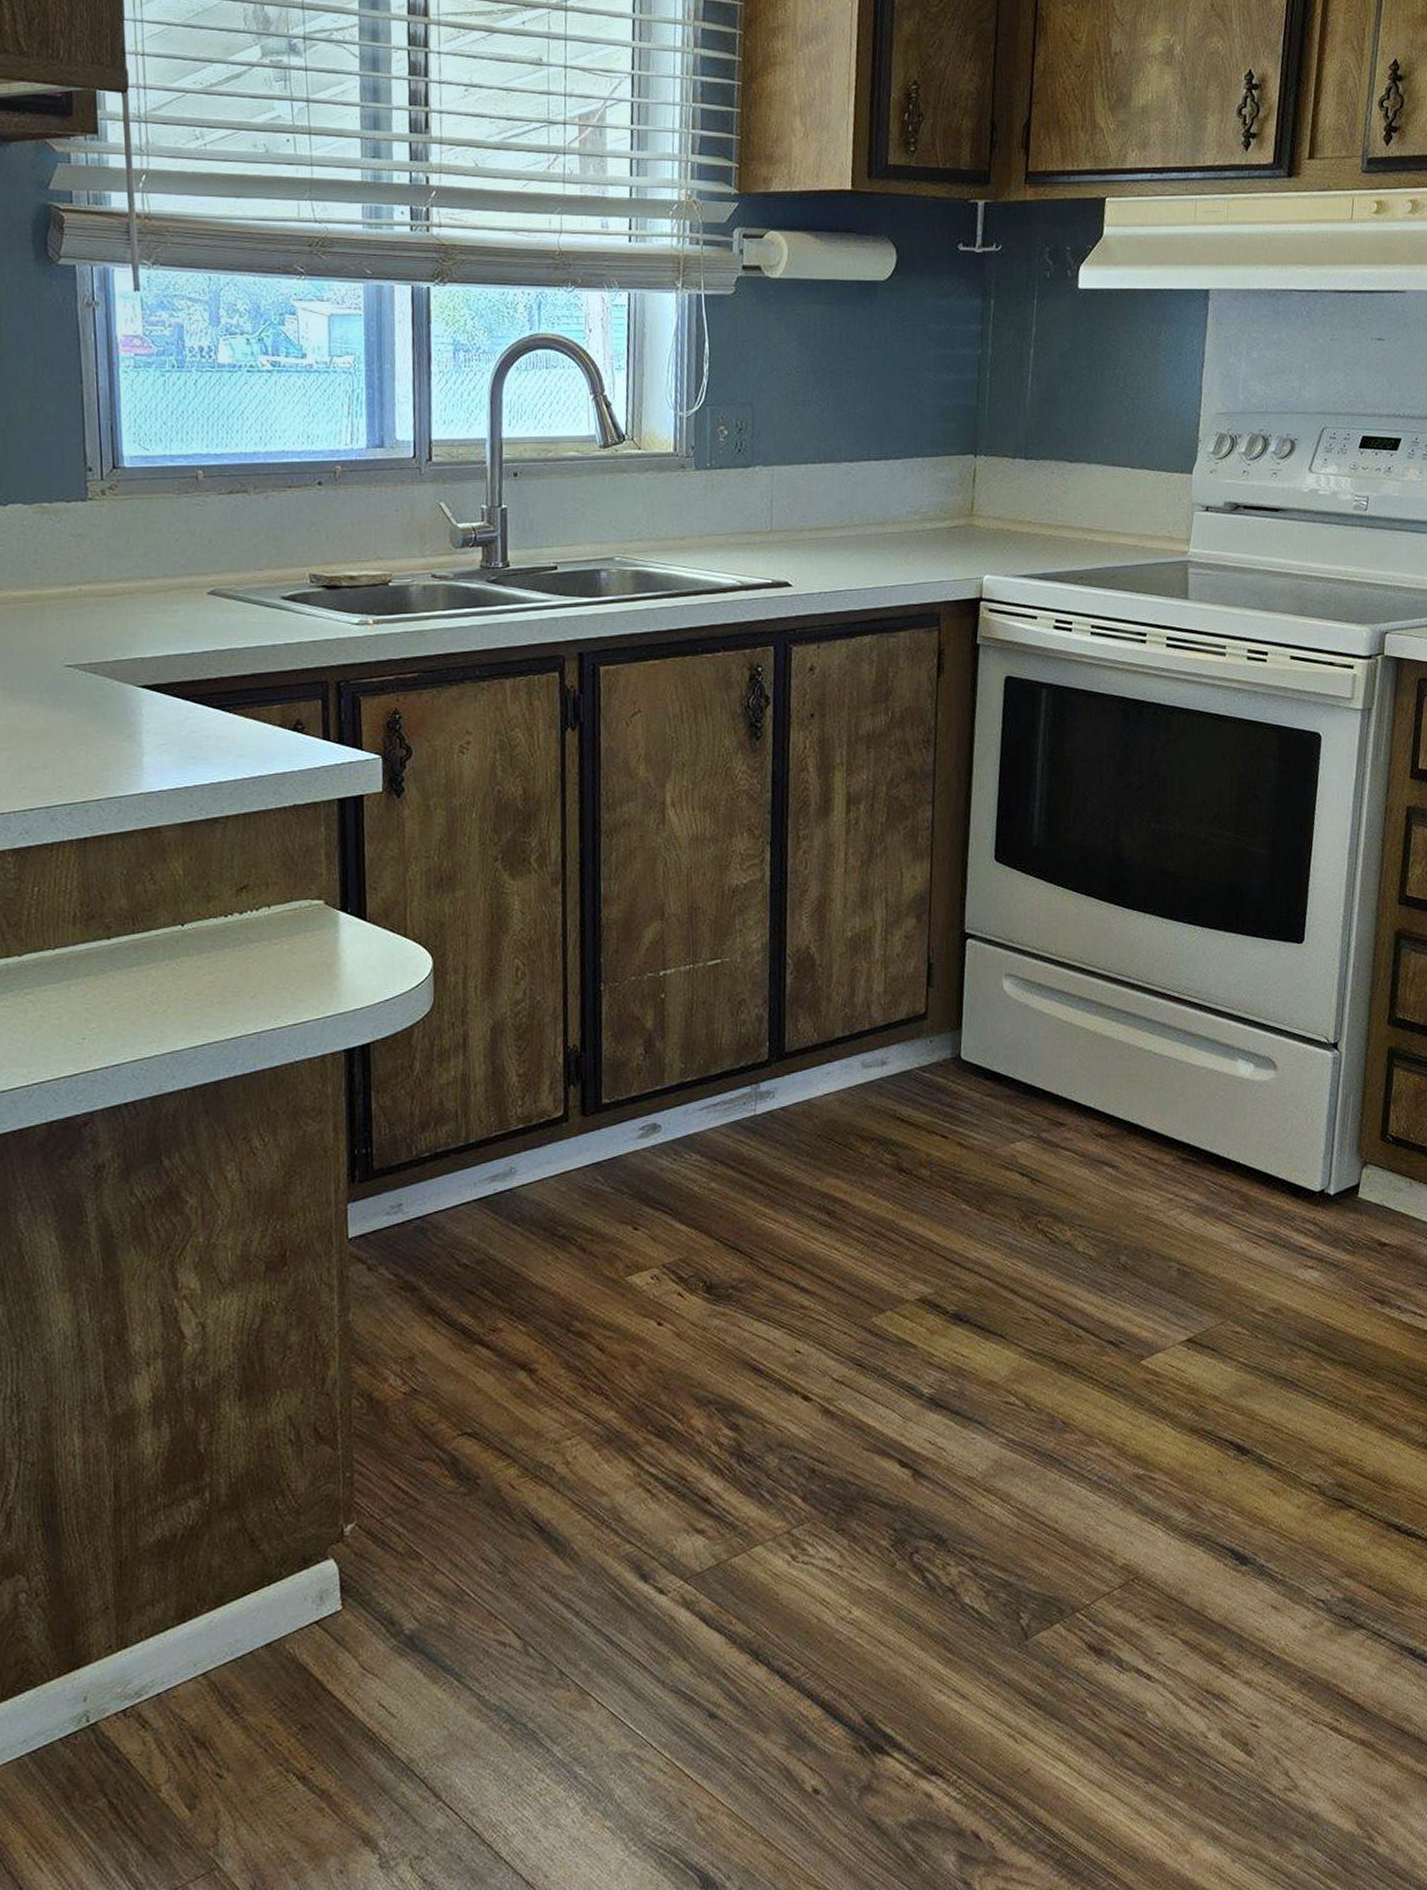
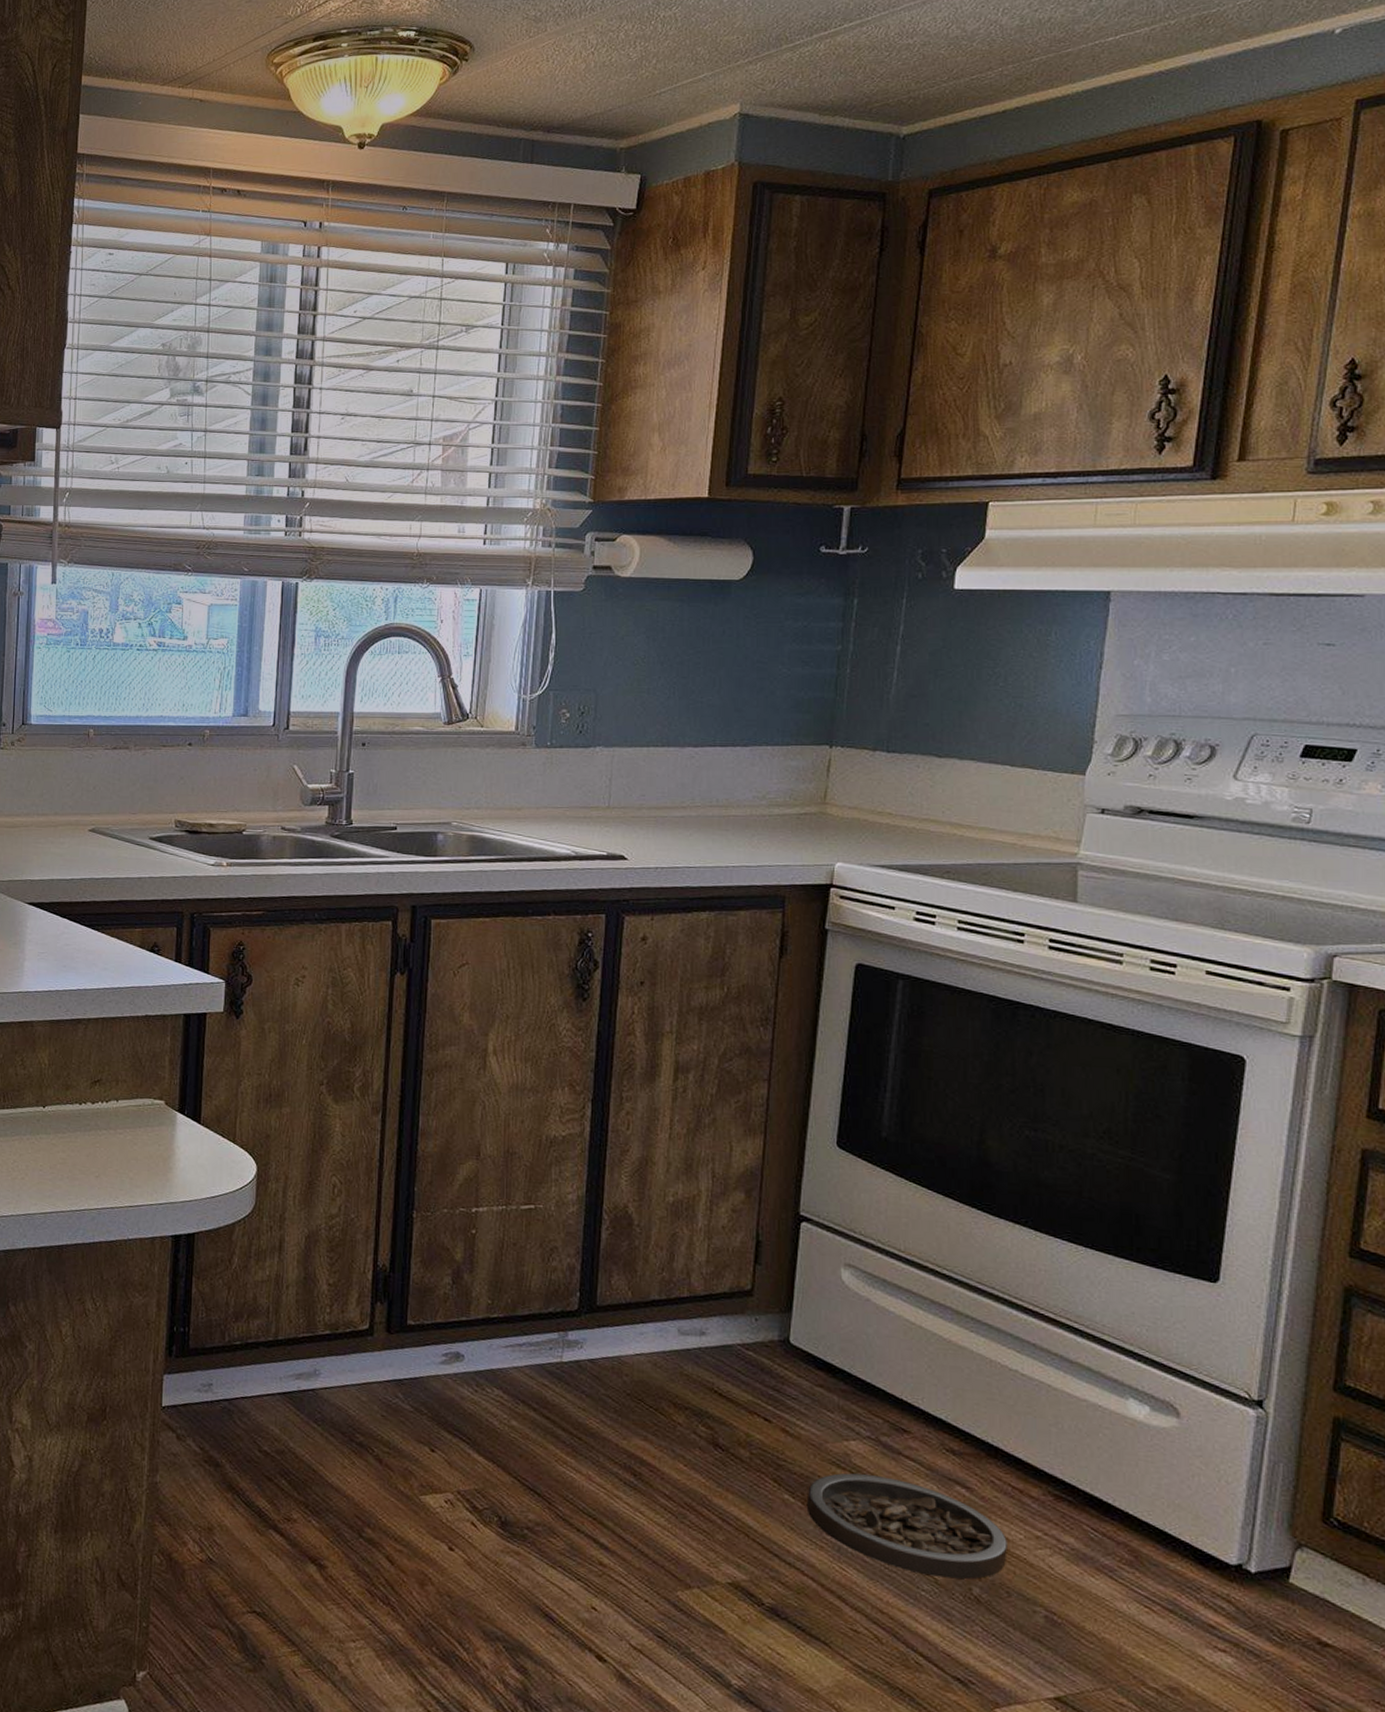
pet bowl: none [981,1170,1147,1254] -> present [806,1473,1007,1579]

